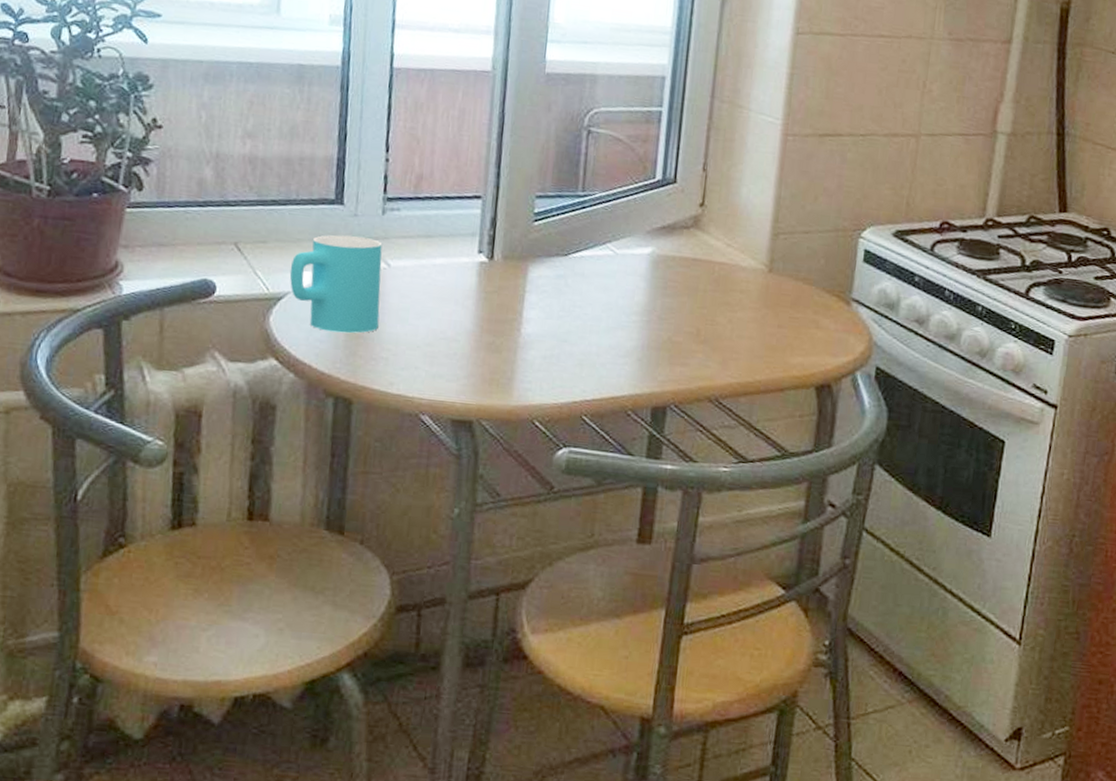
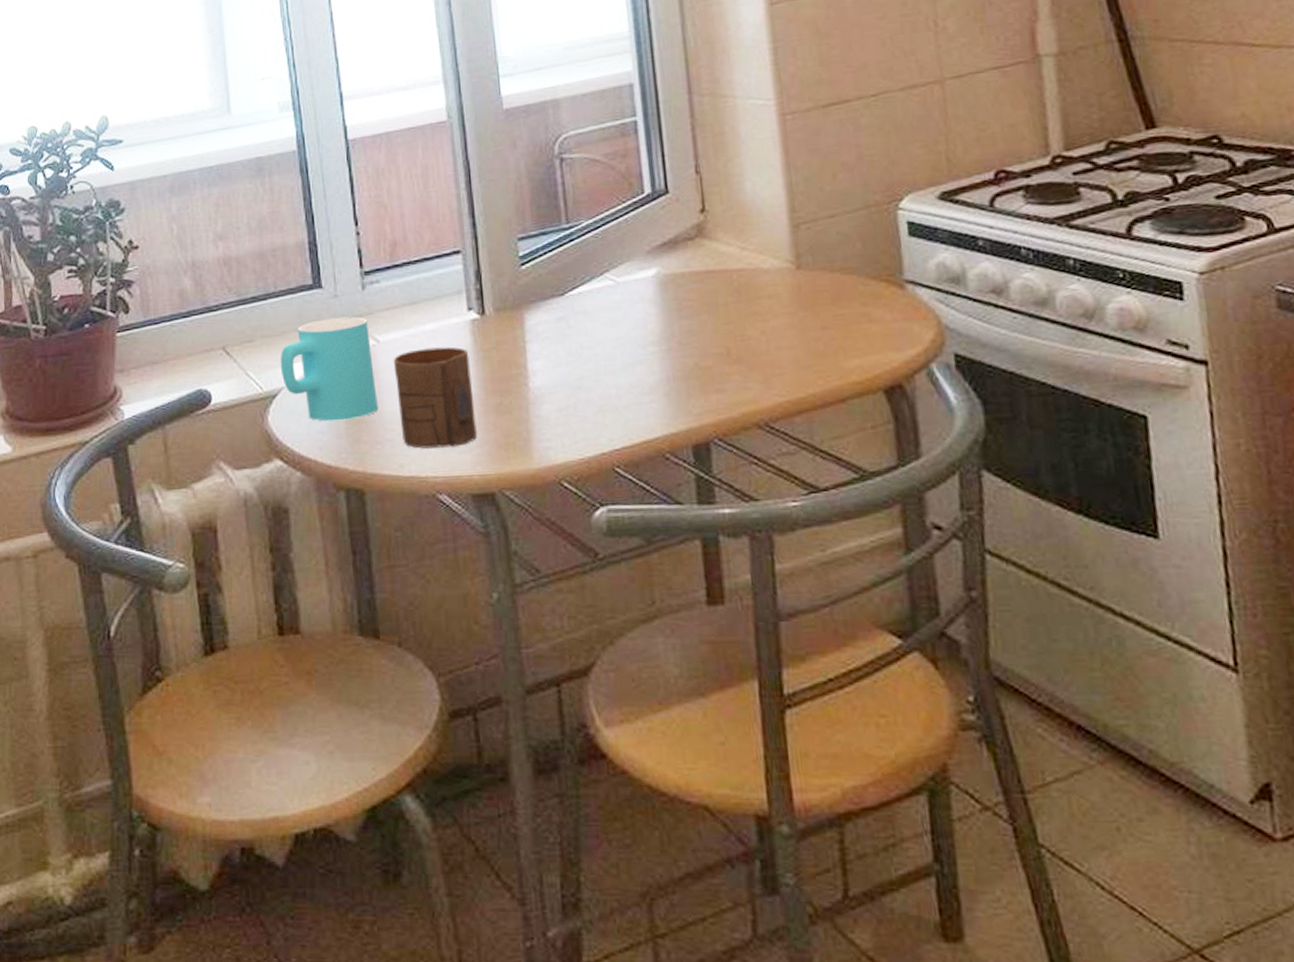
cup: none [397,279,472,375] -> present [393,347,477,449]

